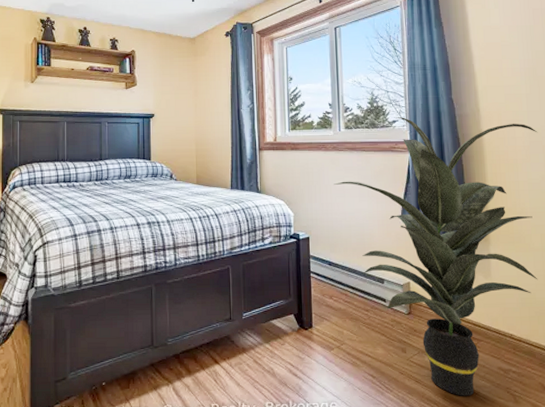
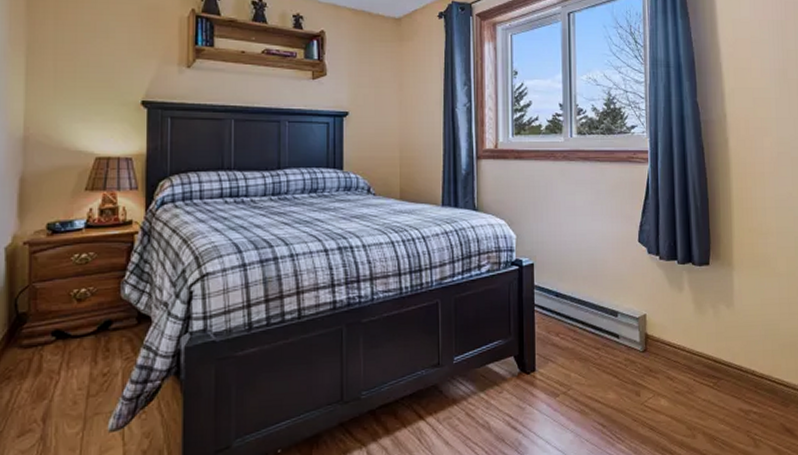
indoor plant: present [334,117,538,396] -> none [563,122,787,443]

